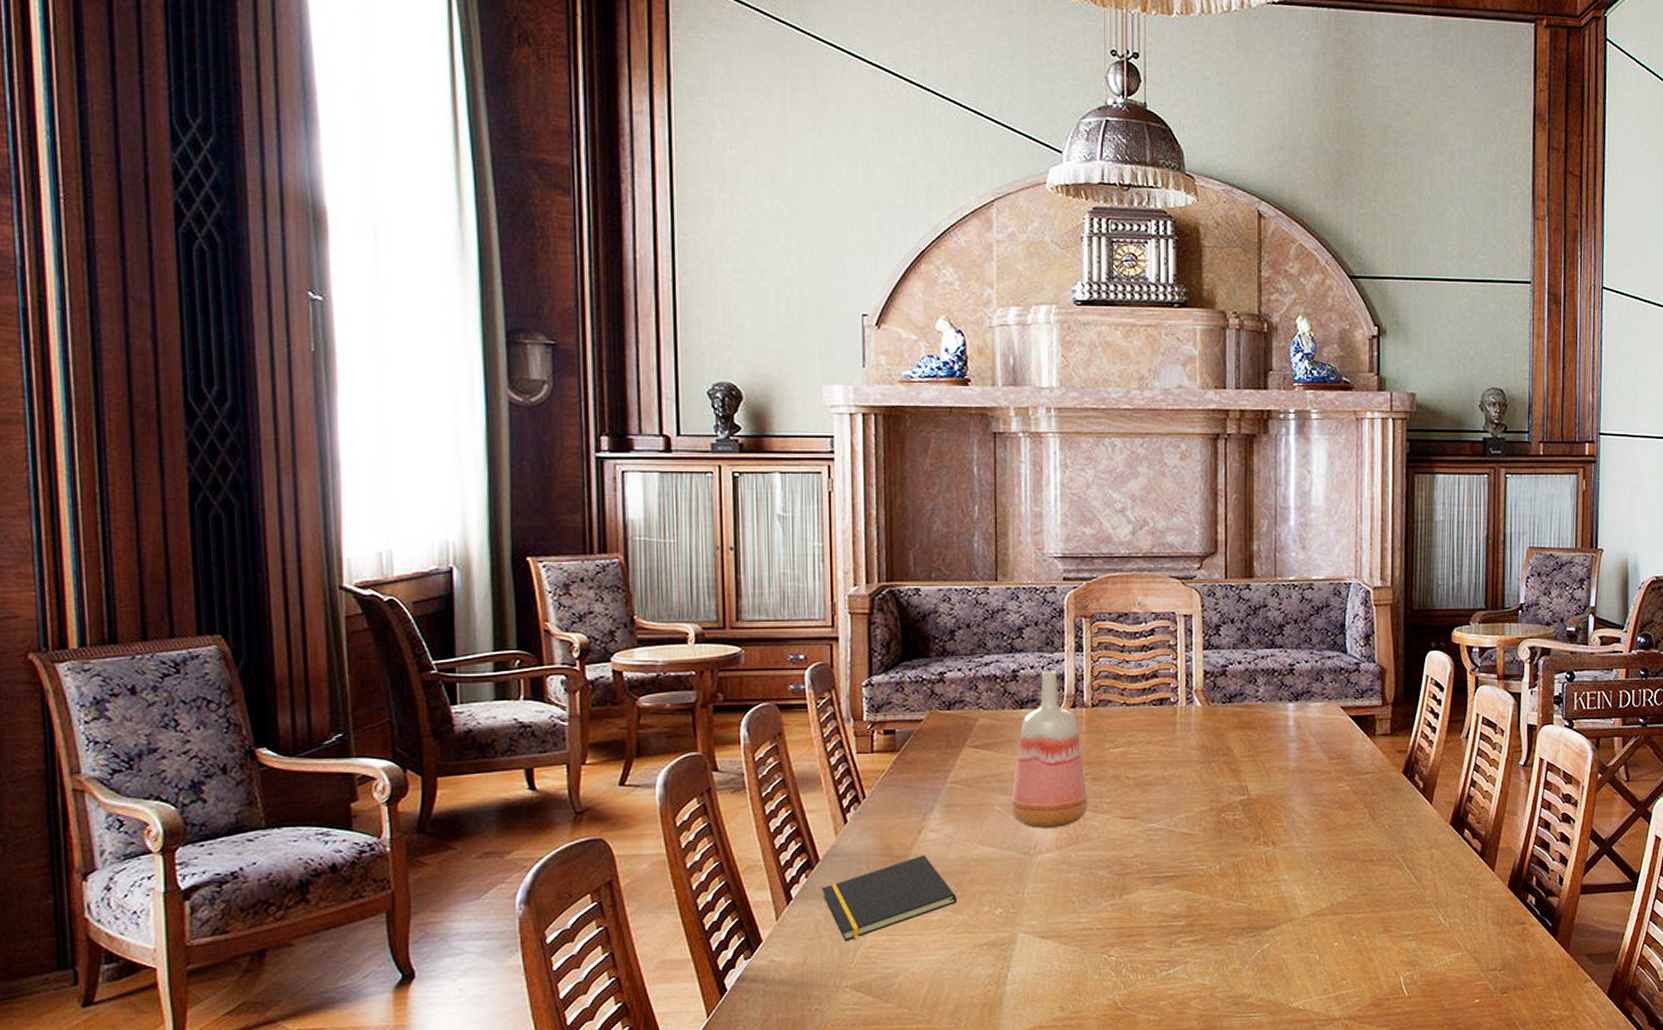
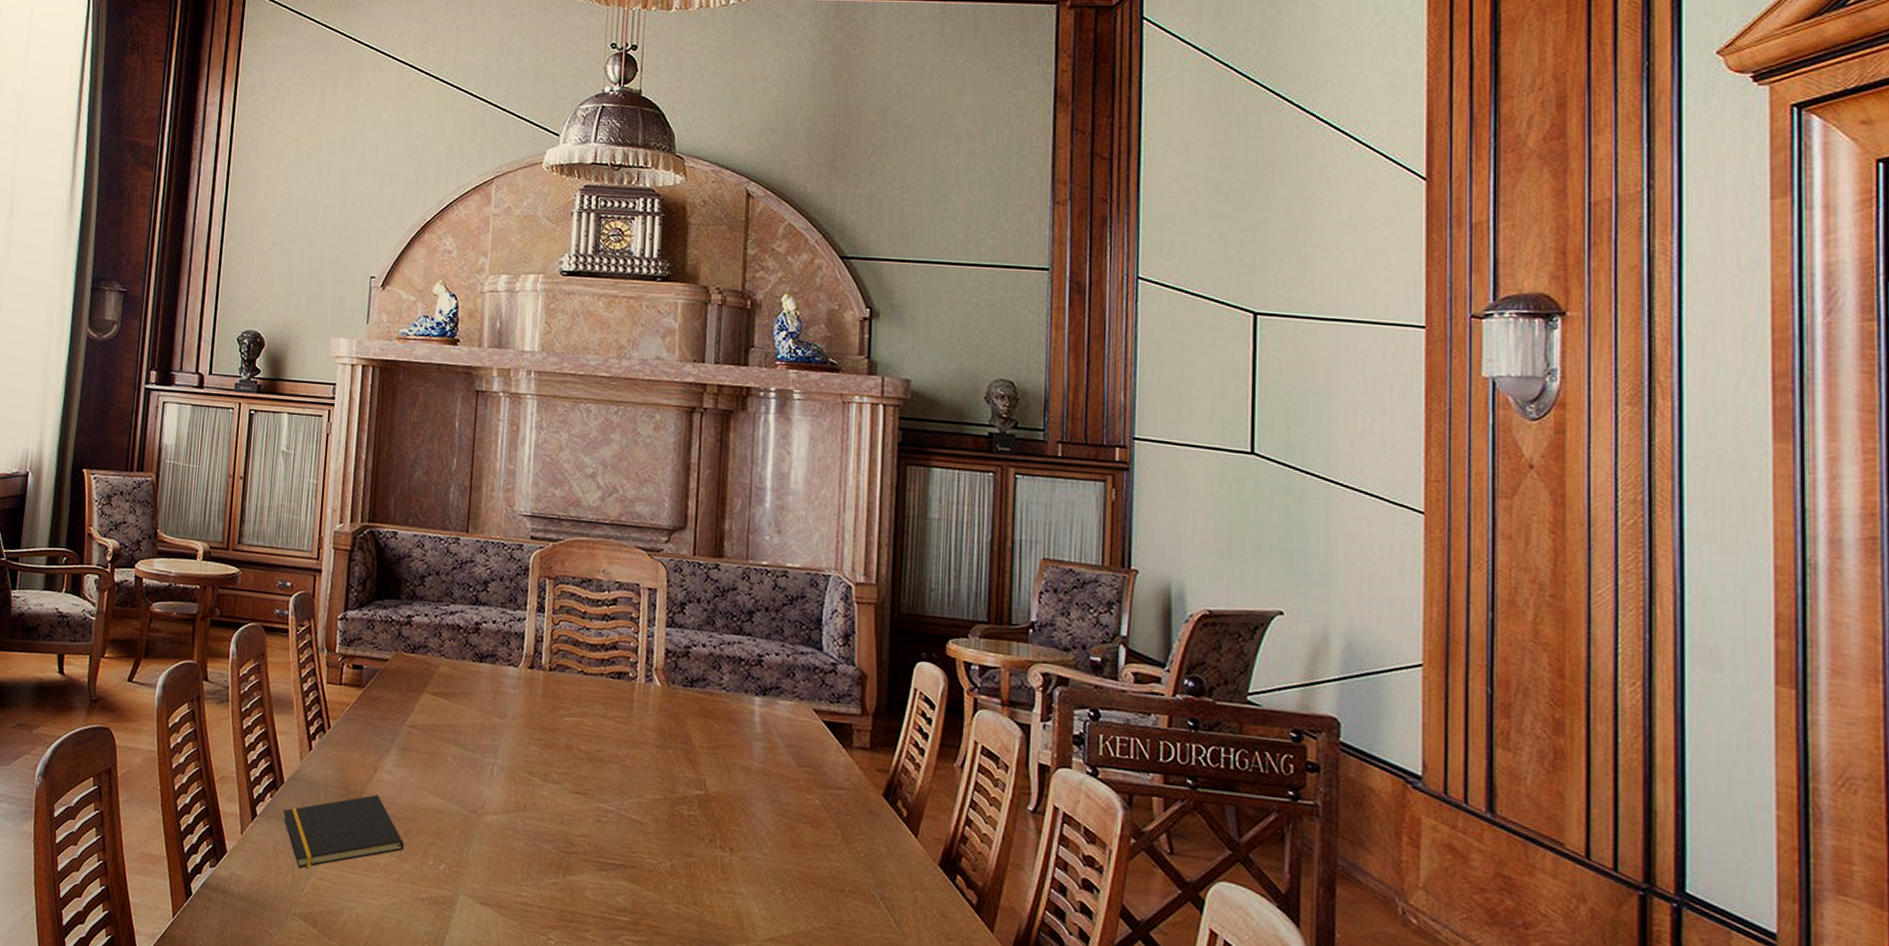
vase: present [1011,671,1089,828] -> none [463,627,539,791]

